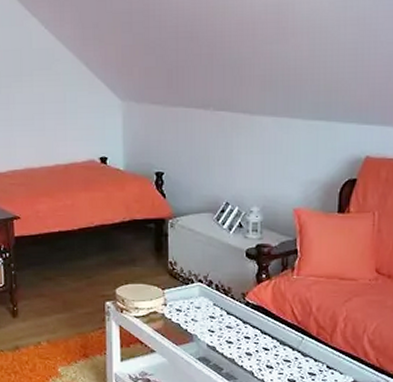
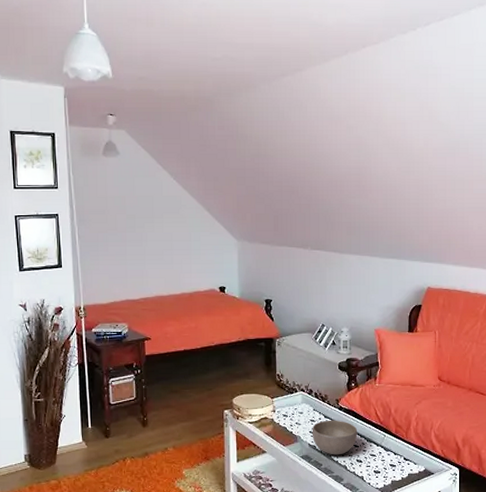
bowl: none [211,317,269,359] -> present [312,420,358,455]

